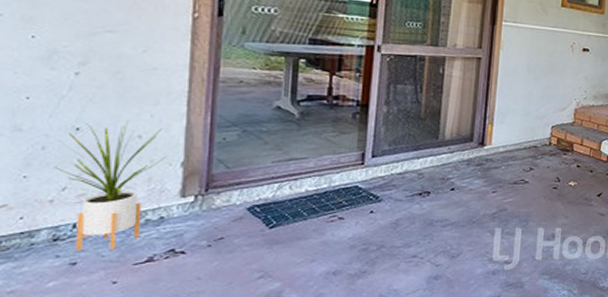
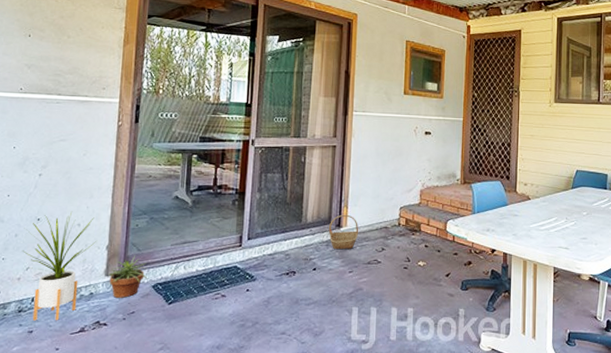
potted plant: none [183,173,241,223] -> present [107,255,148,299]
basket: none [470,132,505,169] -> present [329,214,359,250]

